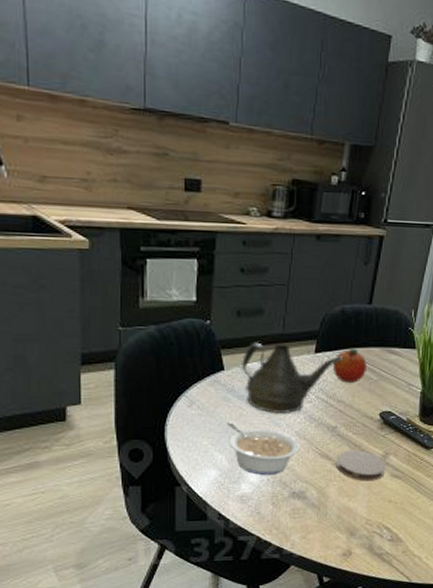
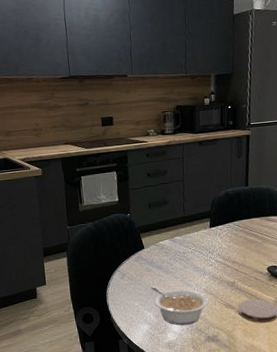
teapot: present [242,342,344,414] -> none [156,224,233,278]
fruit: present [332,348,367,383] -> none [224,220,252,248]

